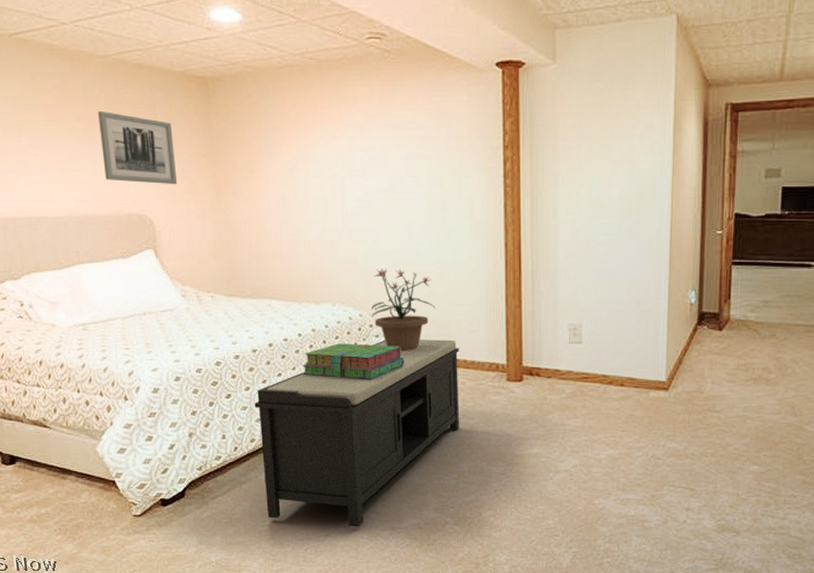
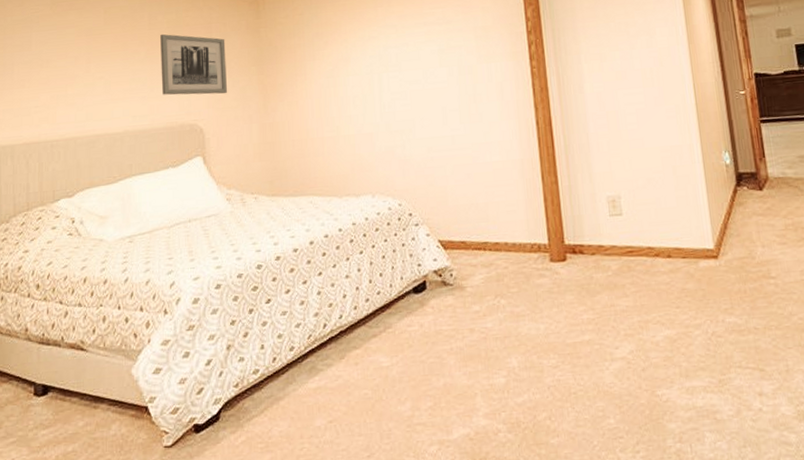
bench: present [254,339,460,527] -> none [294,222,506,444]
stack of books: present [303,343,404,381] -> none [343,233,445,273]
potted plant: present [371,269,436,352] -> none [410,155,474,239]

